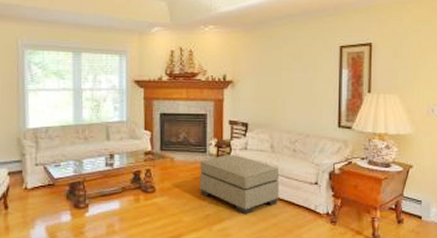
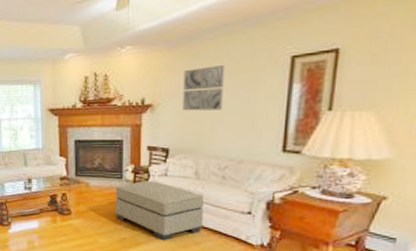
wall art: none [258,49,291,89] -> present [182,65,224,111]

